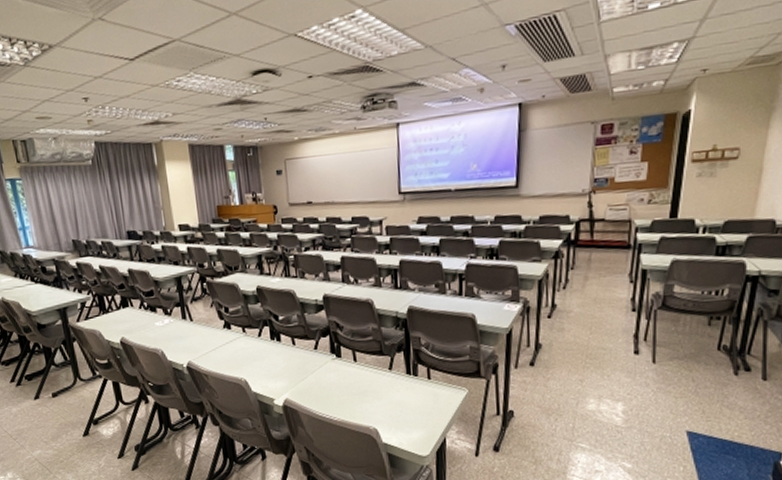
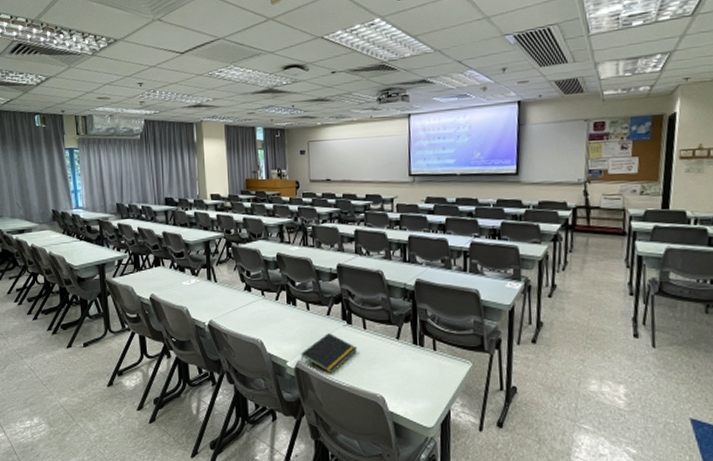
notepad: none [288,368,348,410] -> present [300,333,358,374]

